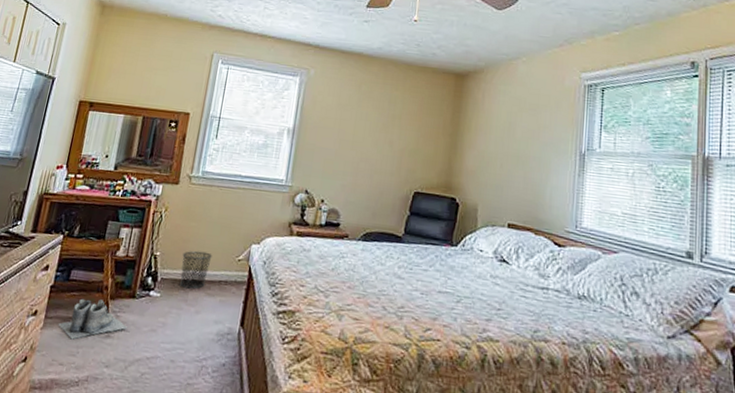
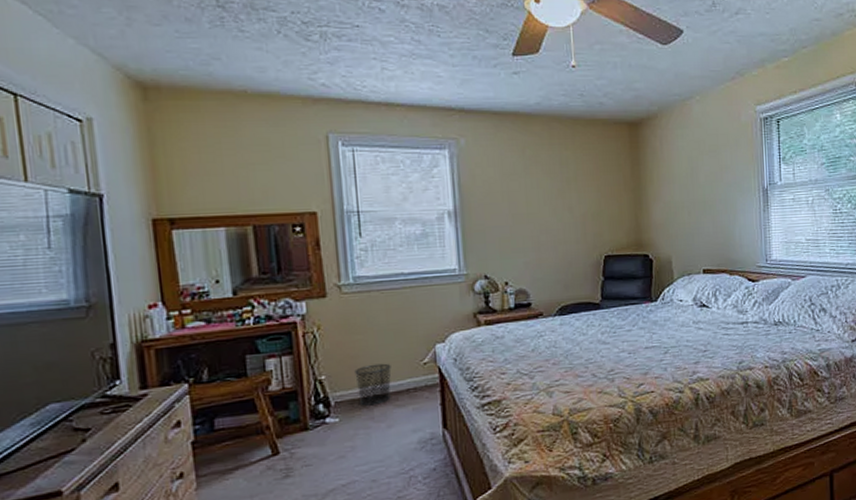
boots: present [58,298,127,340] -> none [217,441,308,491]

